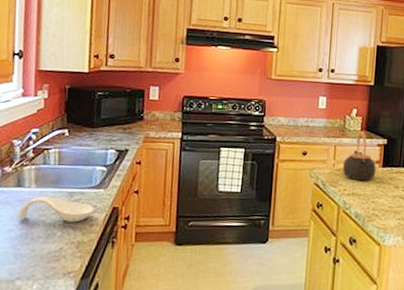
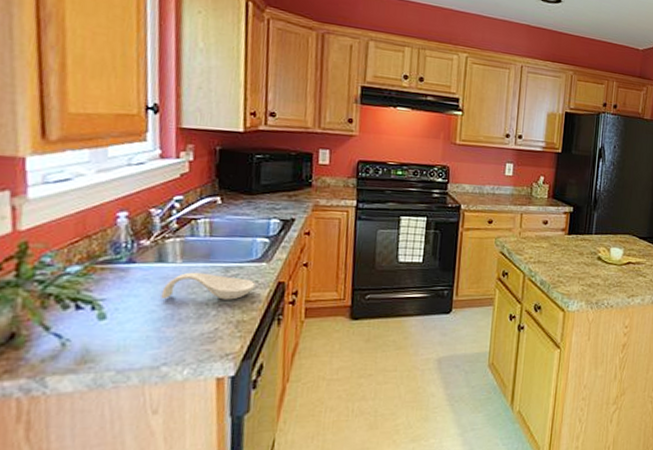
teapot: present [343,131,376,181] -> none [529,199,562,248]

